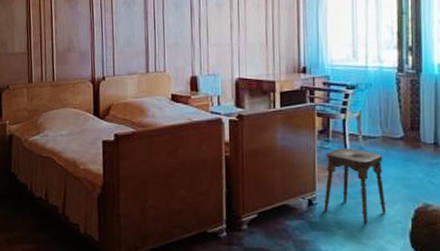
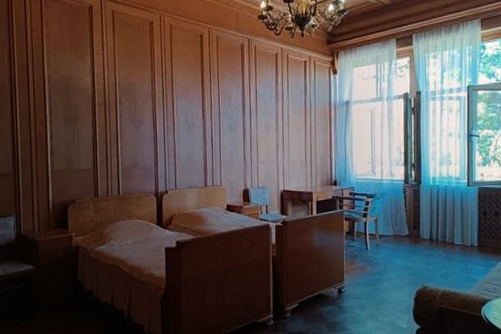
stool: present [324,148,386,224] -> none [350,245,396,305]

